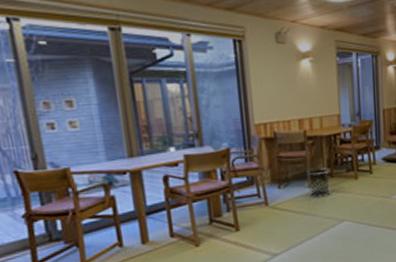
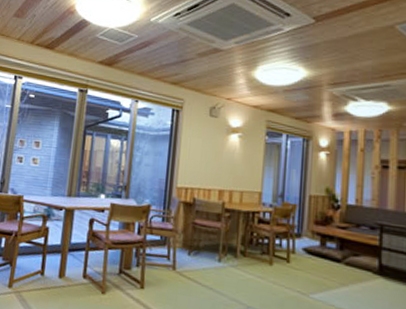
waste bin: present [307,168,330,198] -> none [218,242,244,276]

